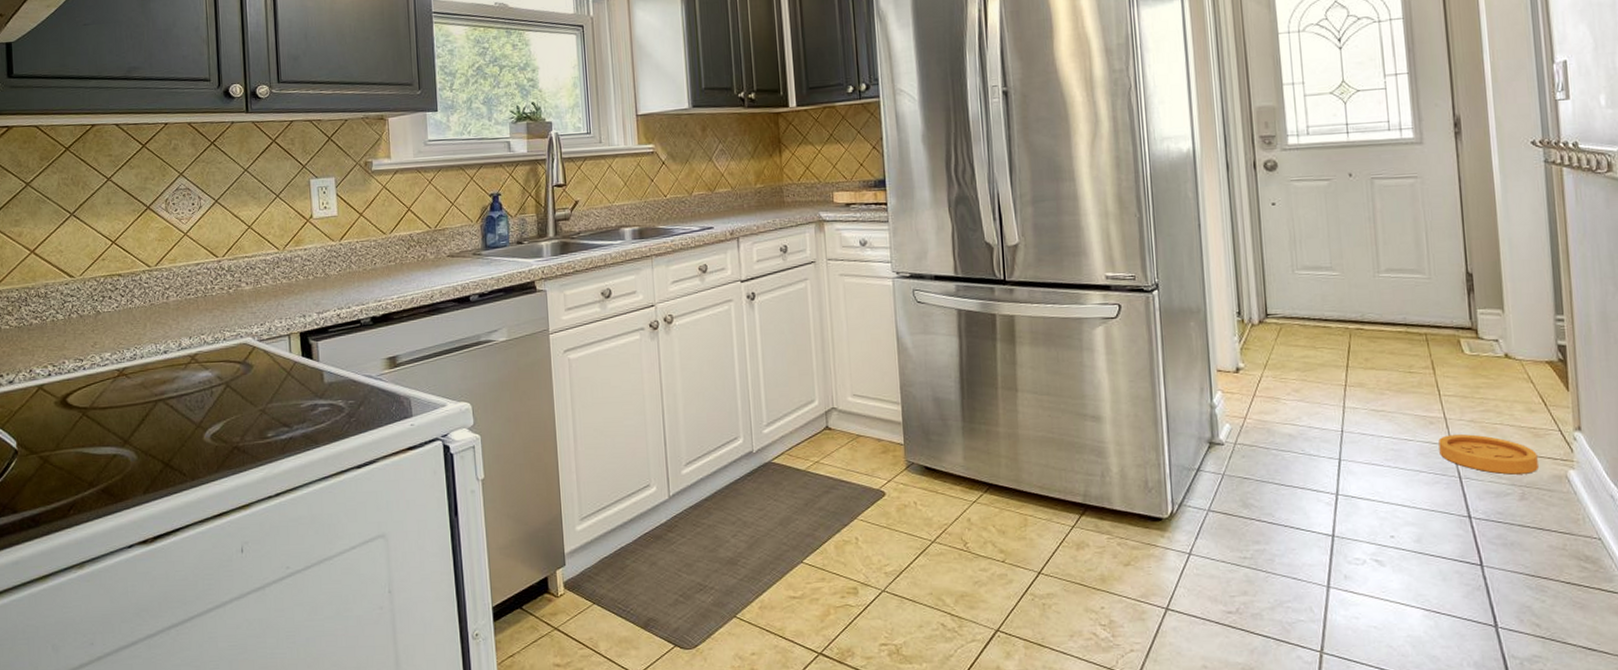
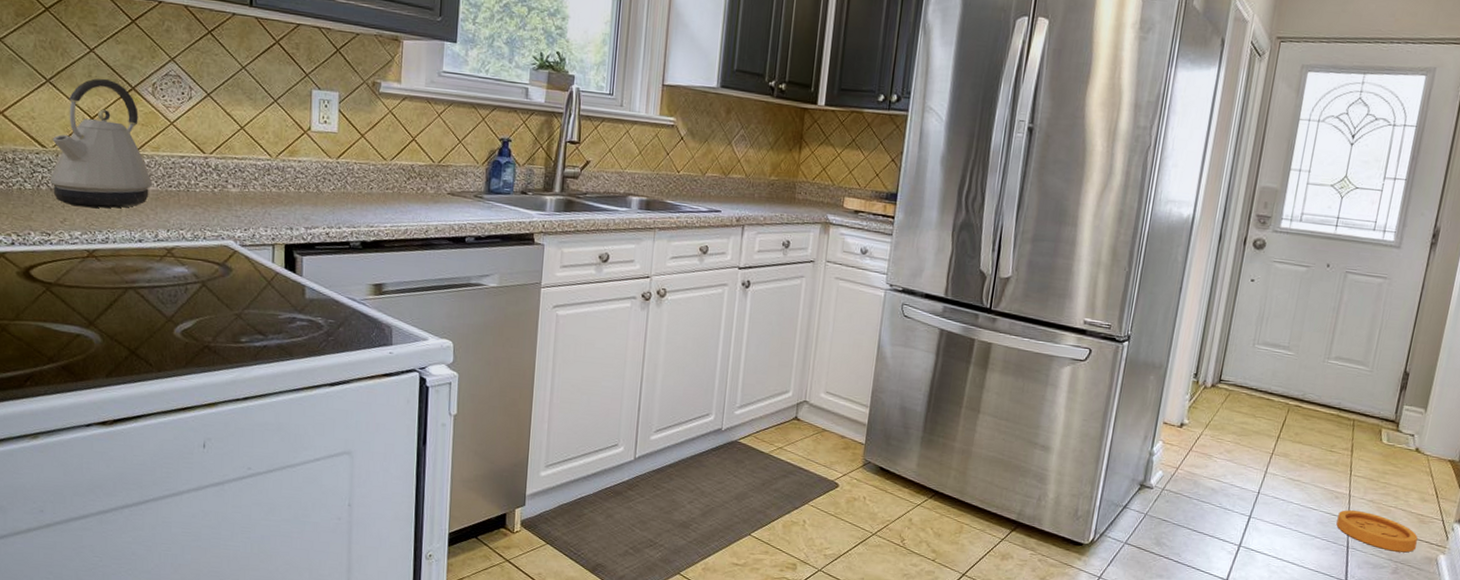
kettle: none [79,203,173,329] -> present [50,78,153,208]

